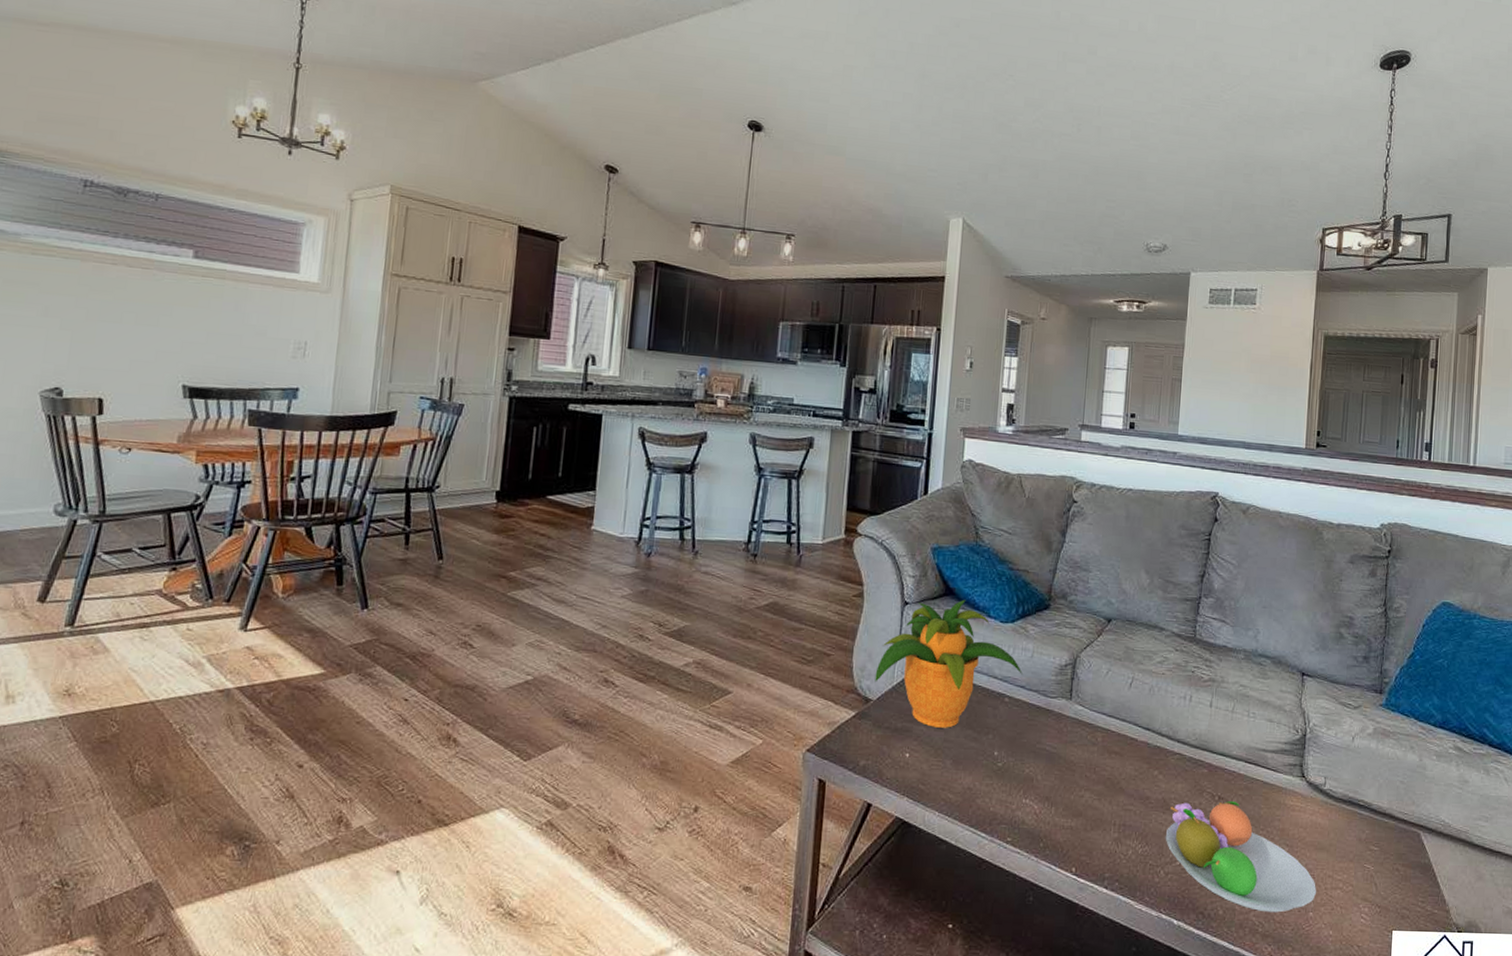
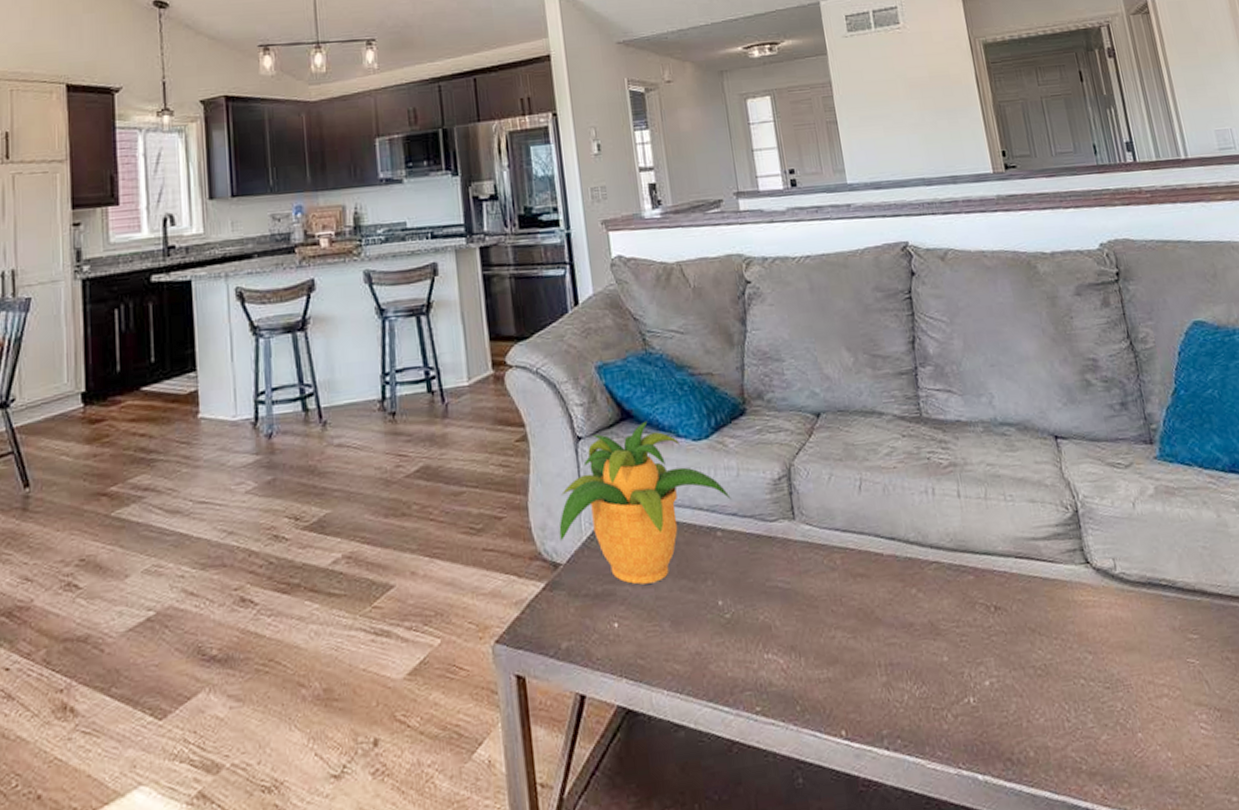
fruit bowl: present [1165,801,1317,913] -> none [941,609,1140,744]

